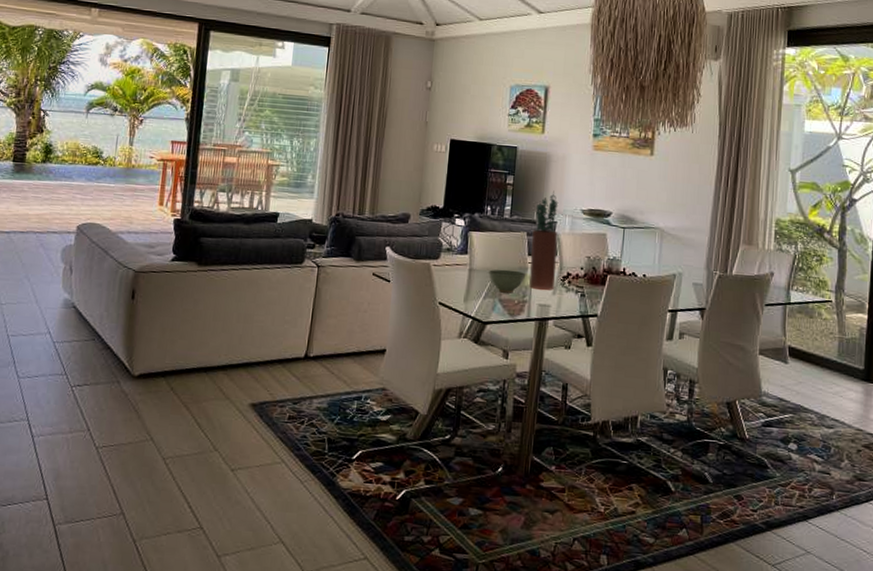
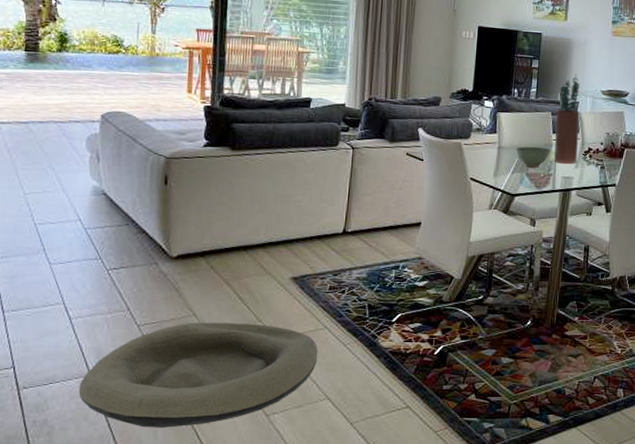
dog bed: none [34,447,274,563] -> present [78,322,318,428]

